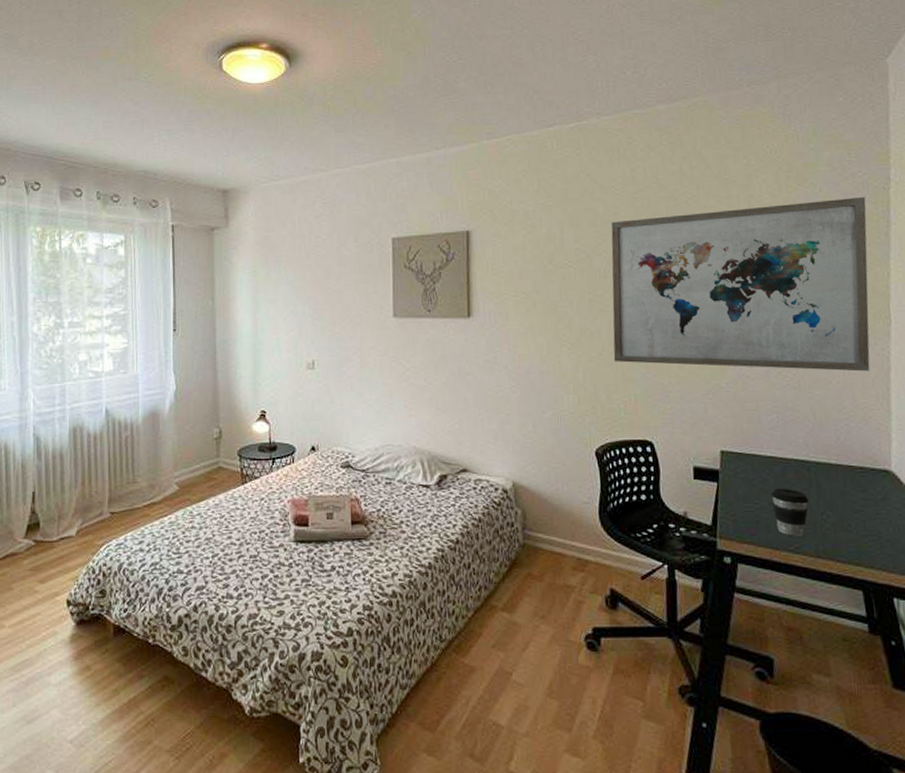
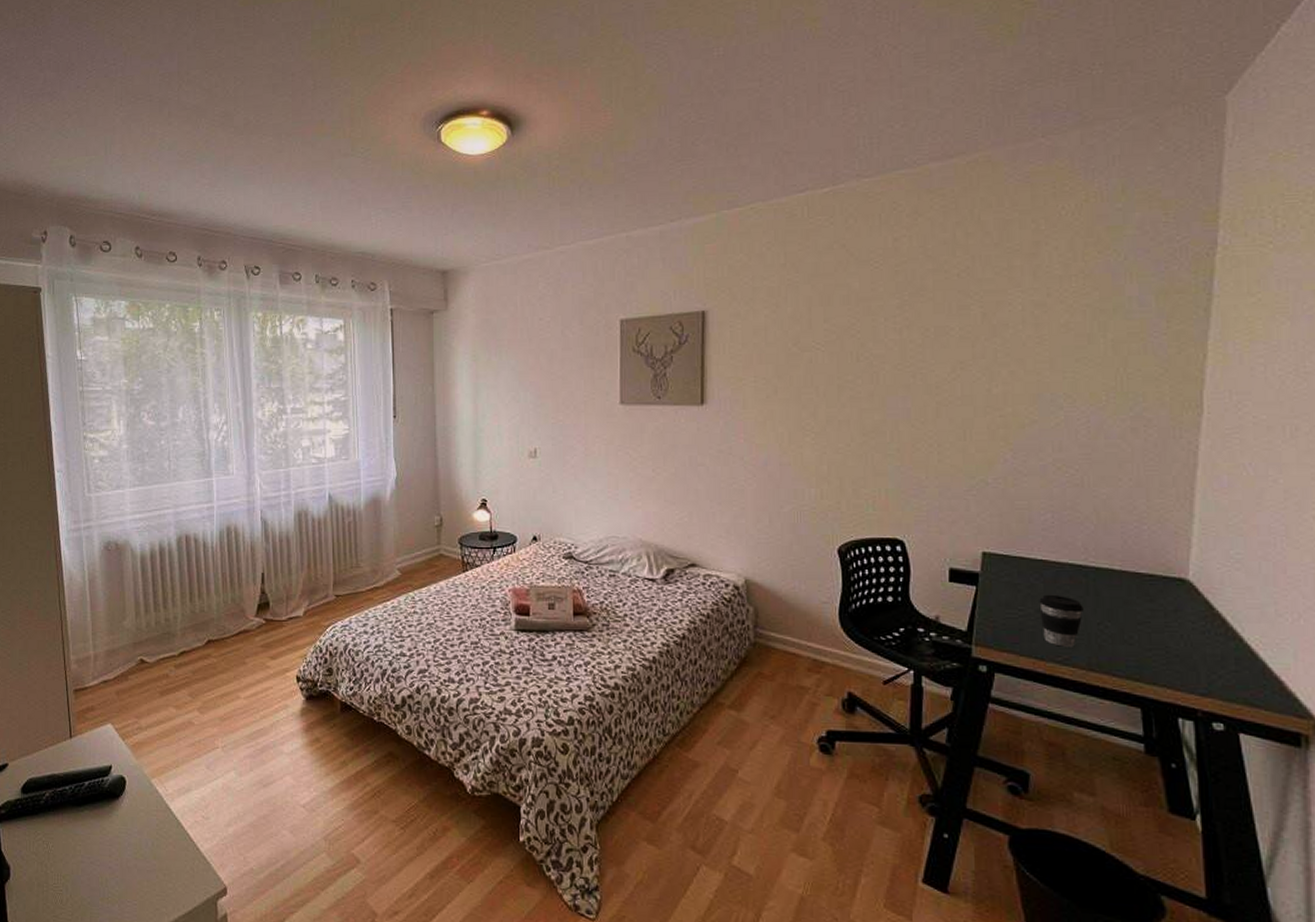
wall art: present [611,196,870,372] -> none [863,264,1183,468]

